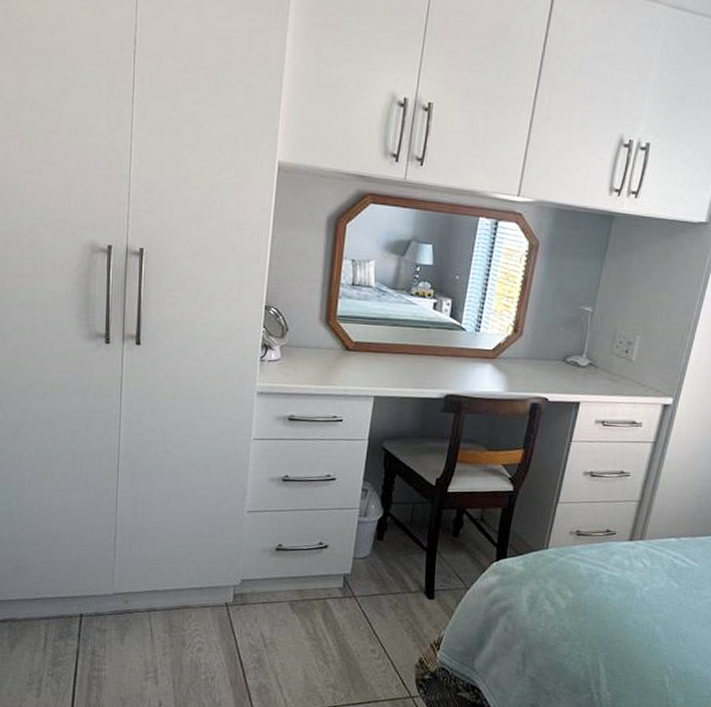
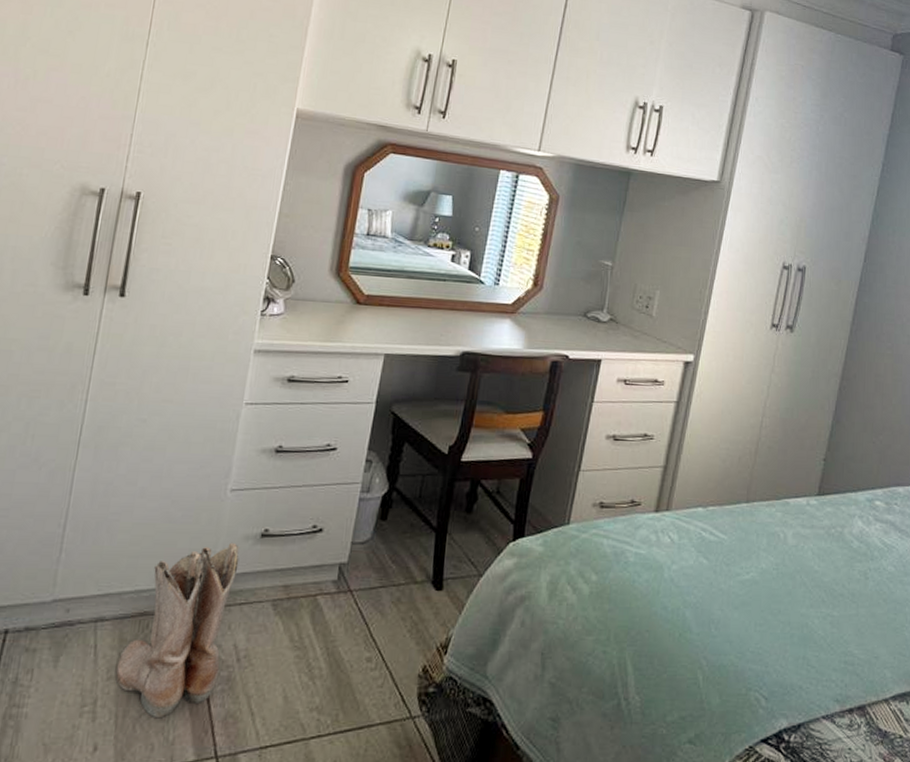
boots: none [169,554,259,685] -> present [115,542,240,717]

